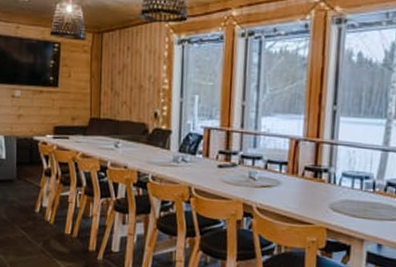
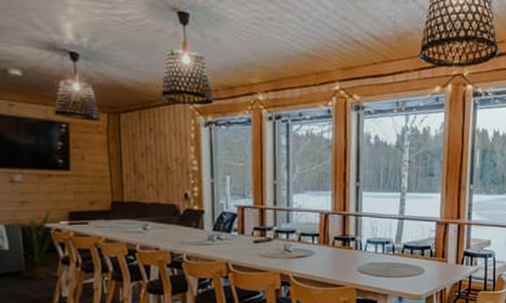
house plant: none [13,123,41,189] -> present [16,209,55,280]

